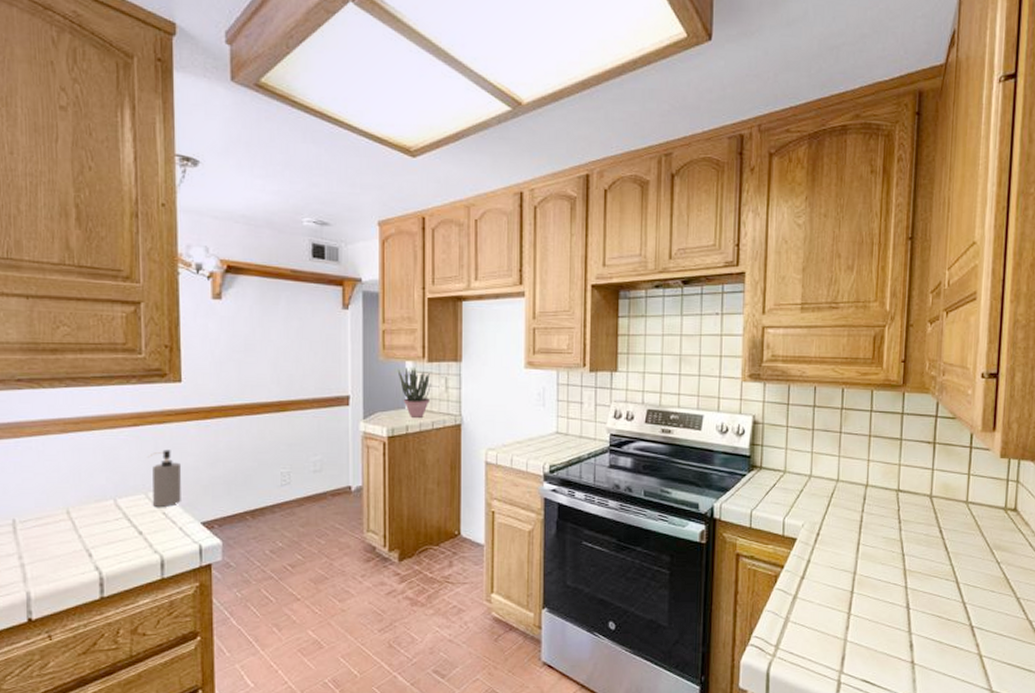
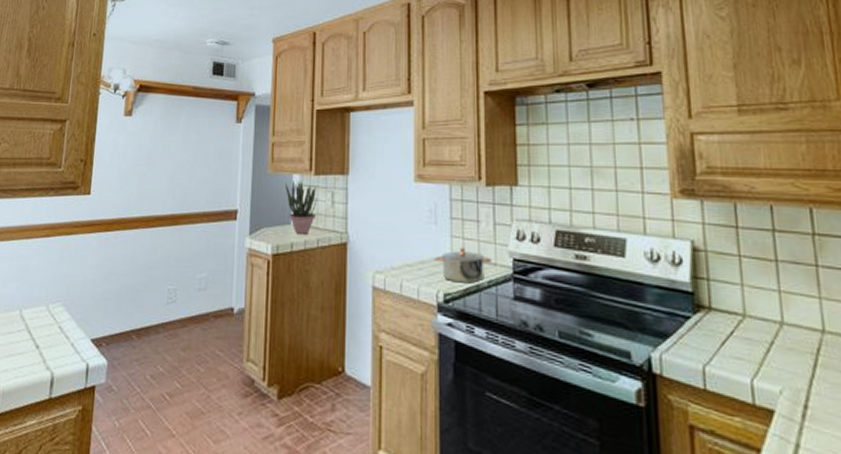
soap dispenser: present [148,450,182,507] -> none [51,261,81,321]
cooking pot: none [542,426,592,456] -> present [434,248,492,283]

